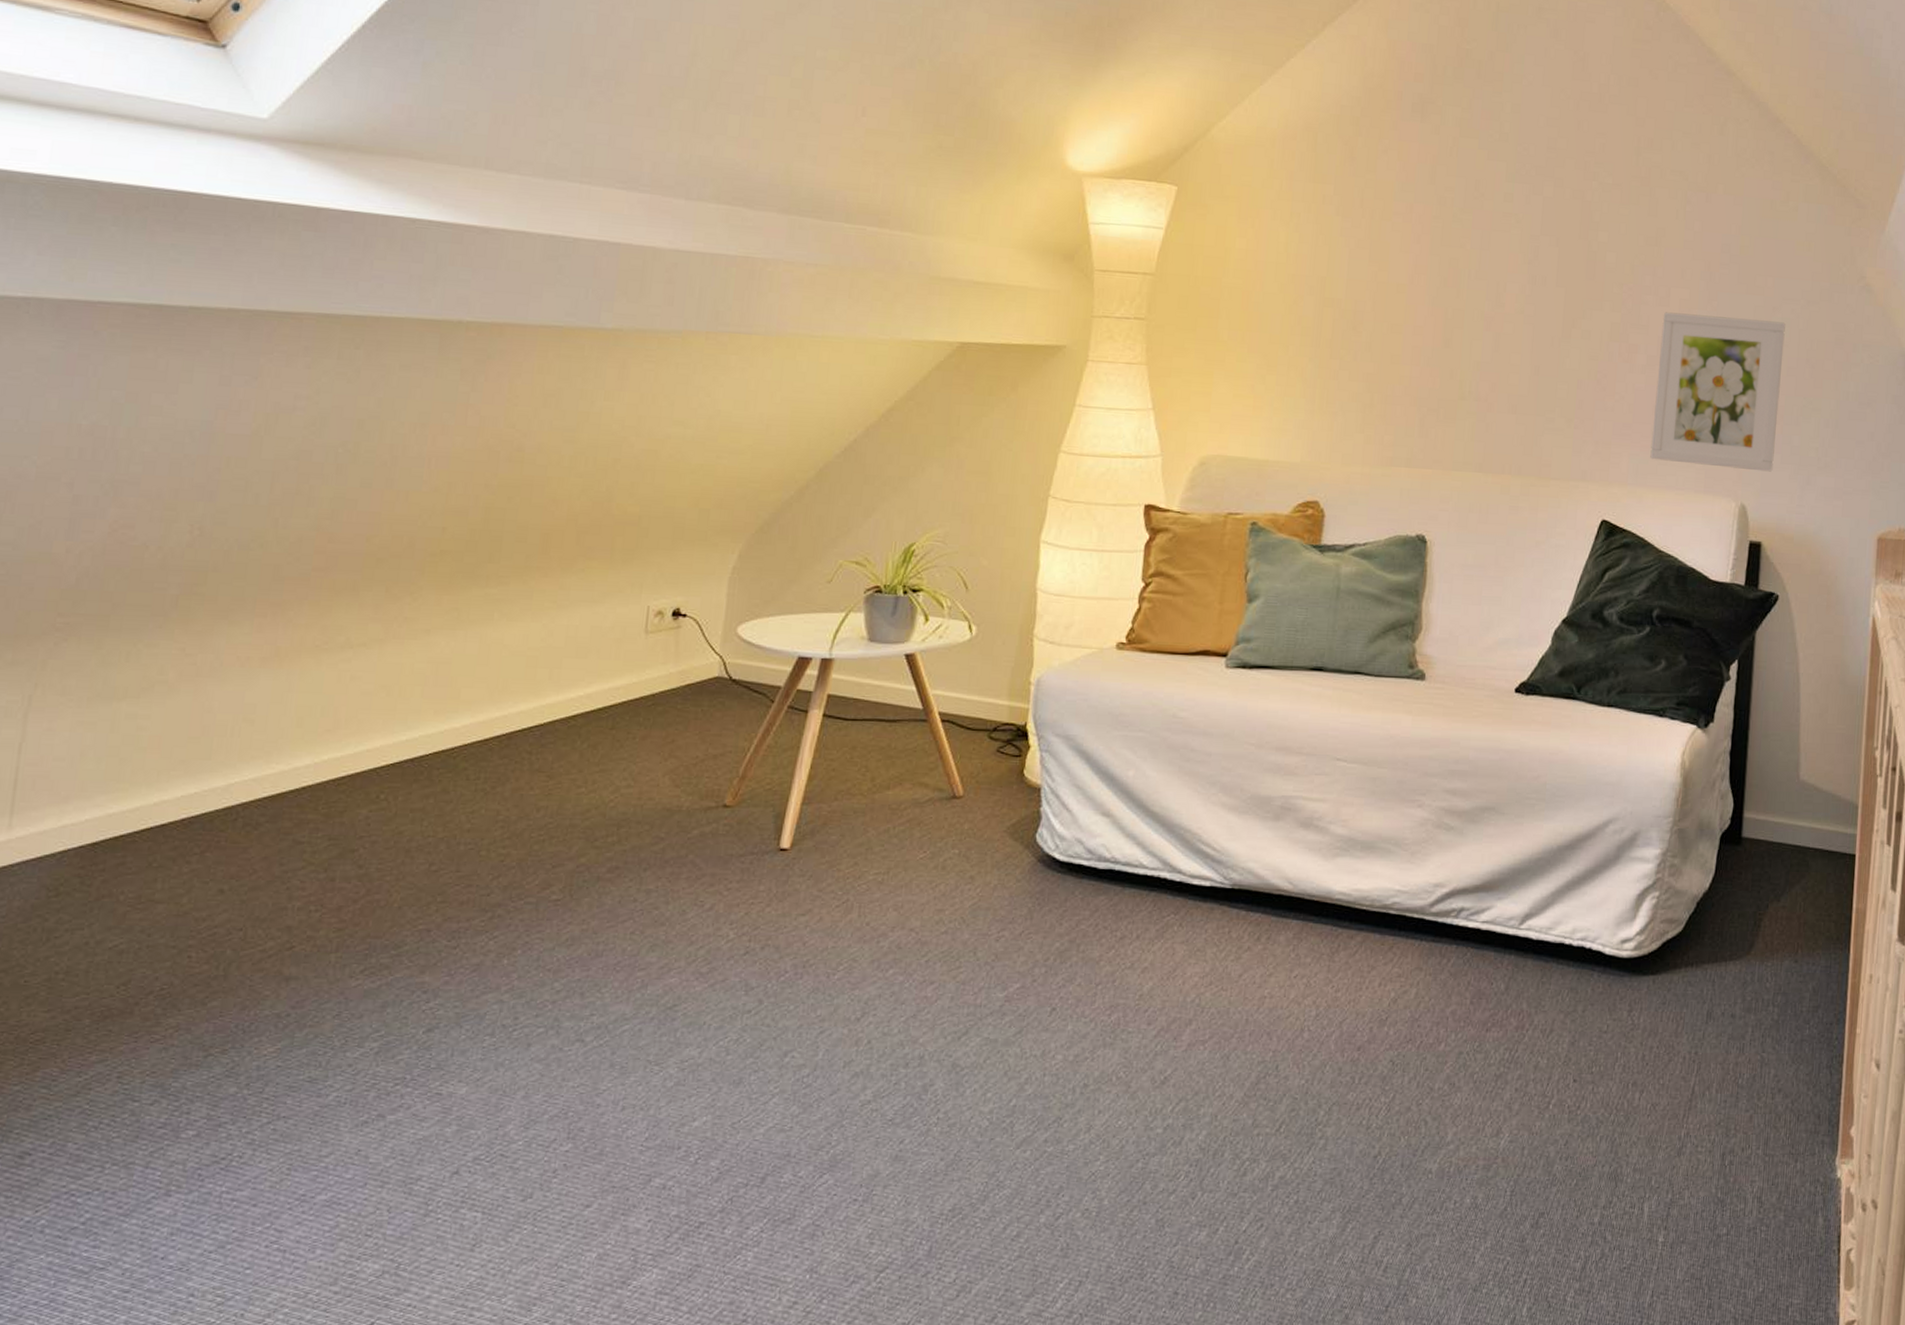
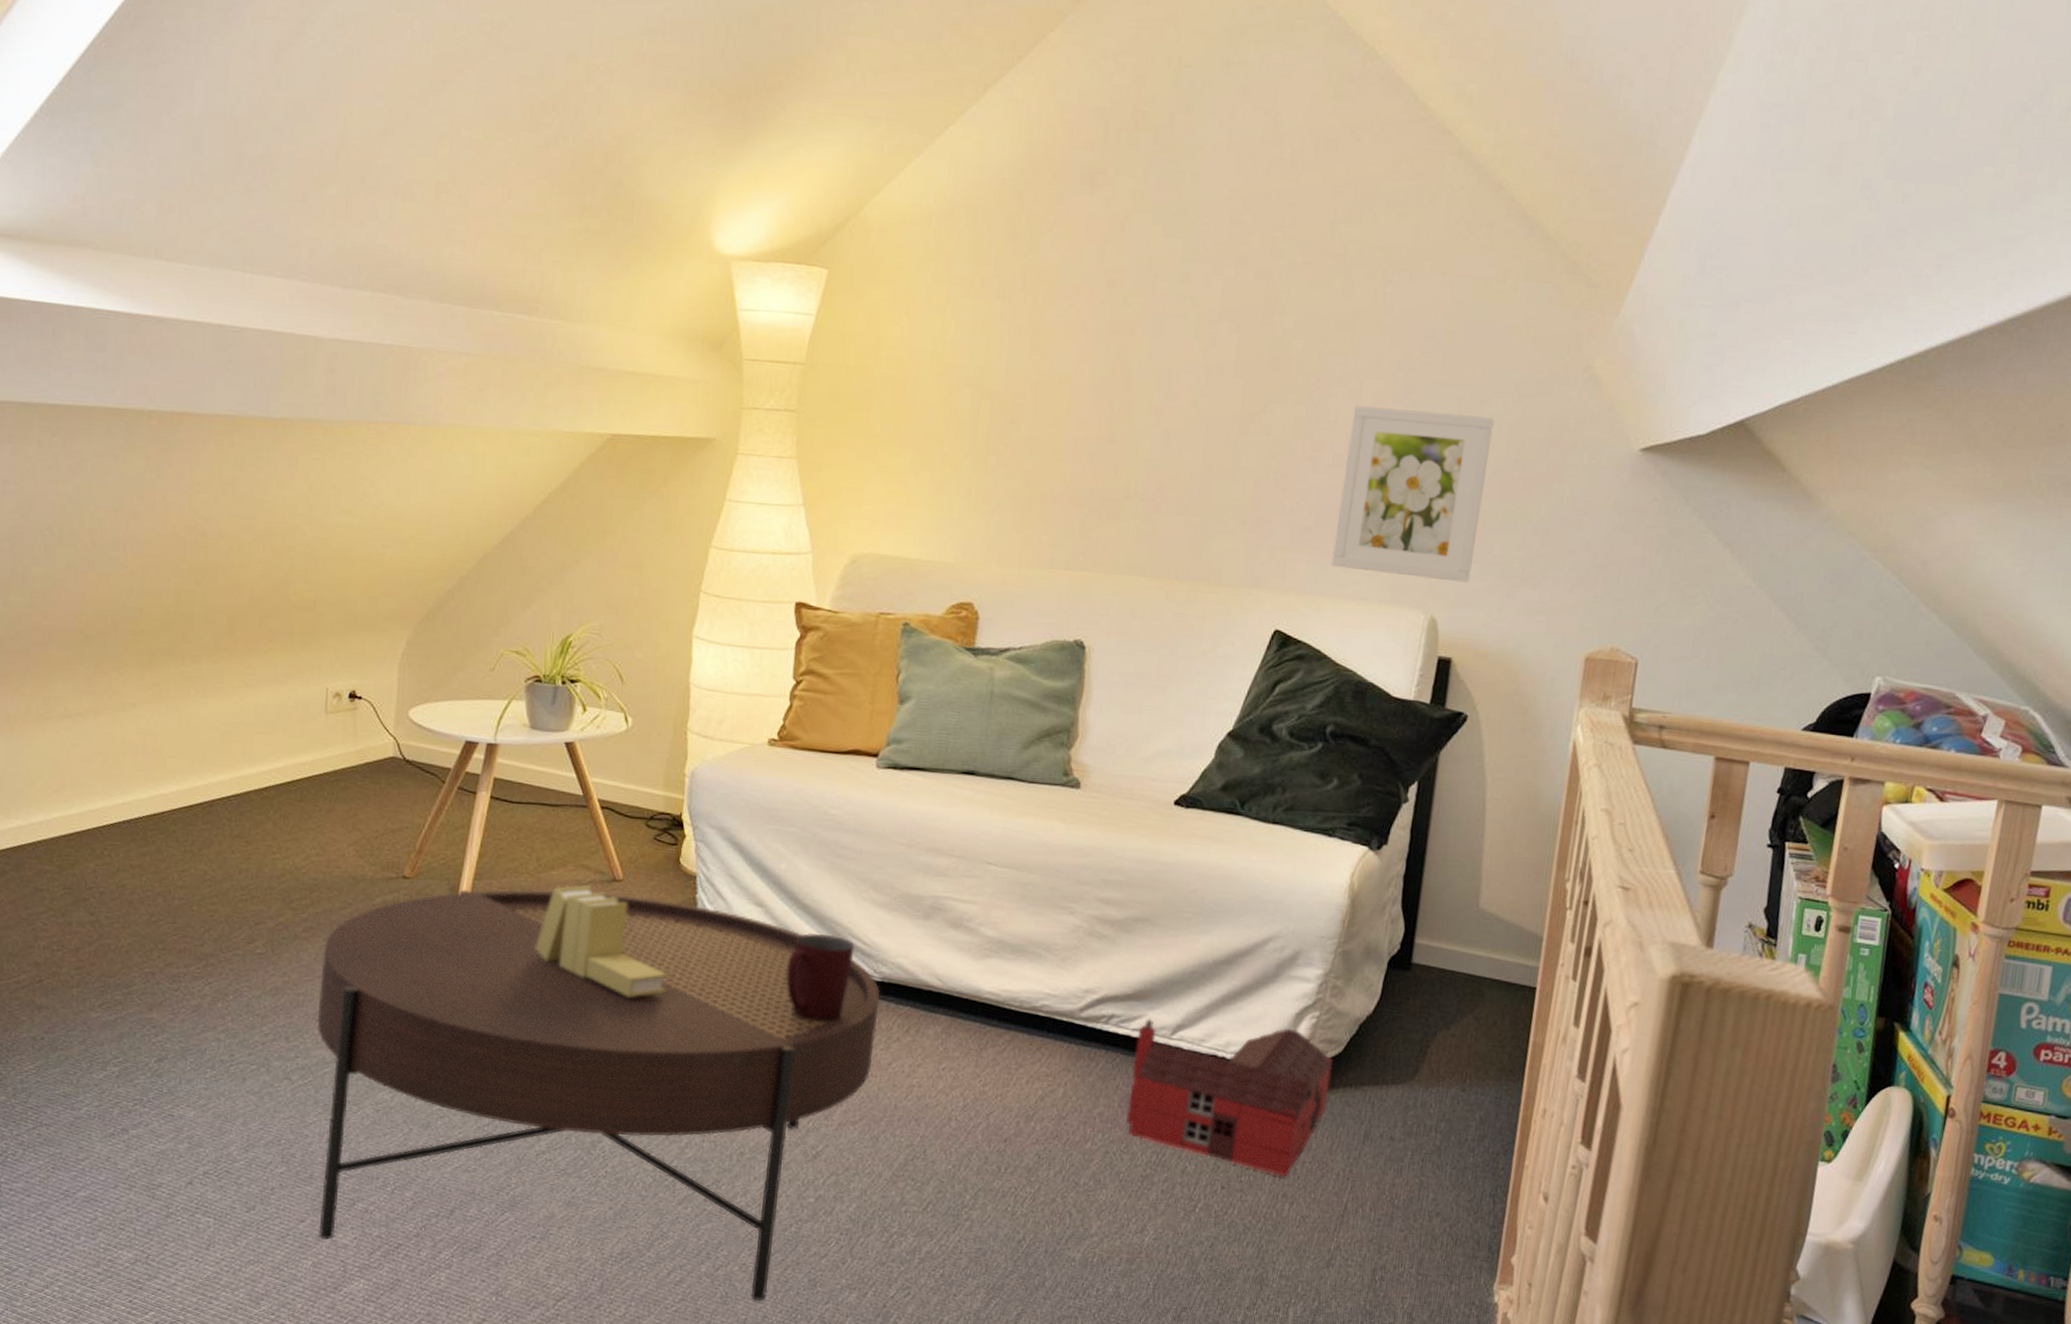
coffee table: none [606,811,1231,1251] -> present [317,889,881,1301]
books: none [867,803,1009,922] -> present [536,884,668,998]
mug: none [1133,841,1204,934] -> present [786,932,855,1021]
toy house: none [1477,910,1675,1064] -> present [1125,1019,1334,1177]

